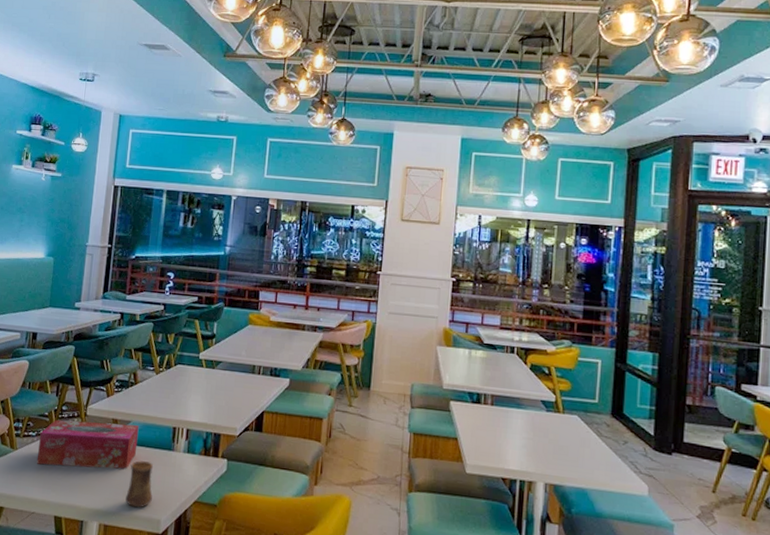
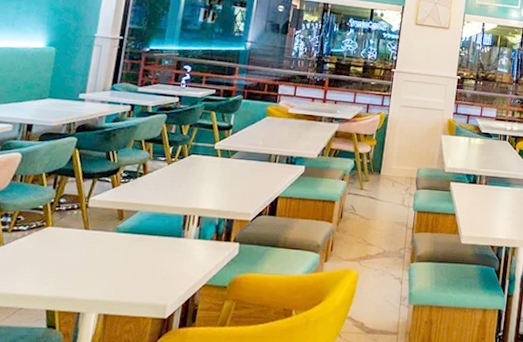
tissue box: present [36,419,139,470] -> none [27,212,147,259]
cup: present [125,461,153,508] -> none [129,249,161,295]

